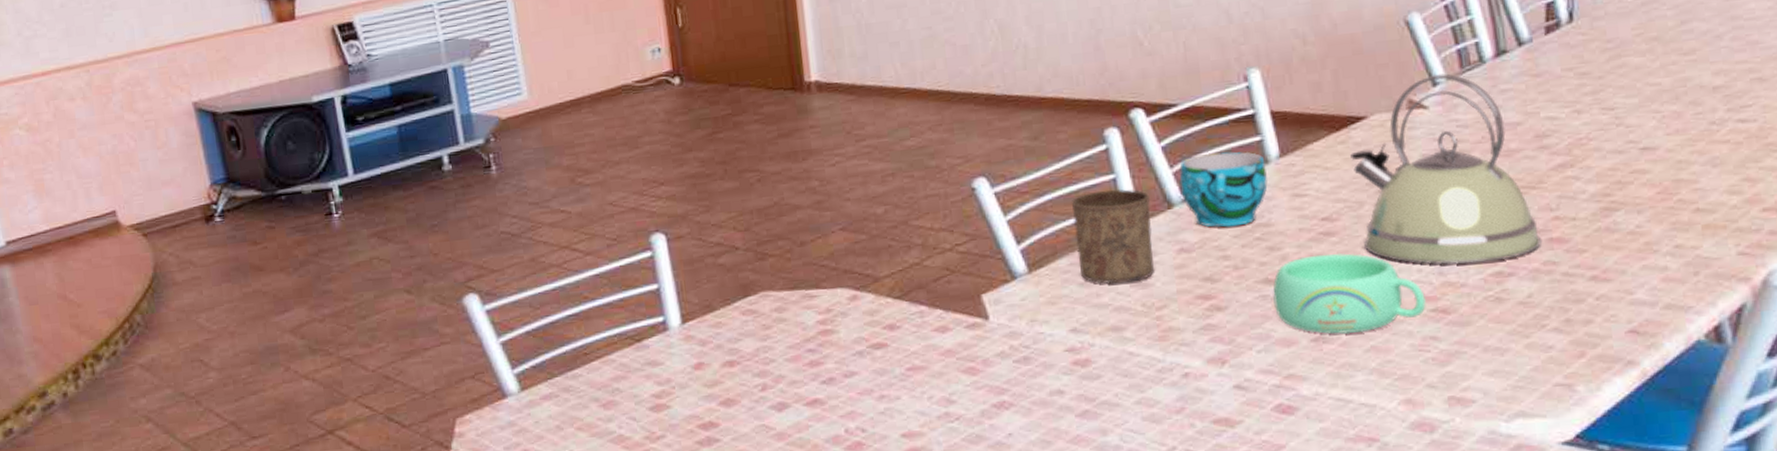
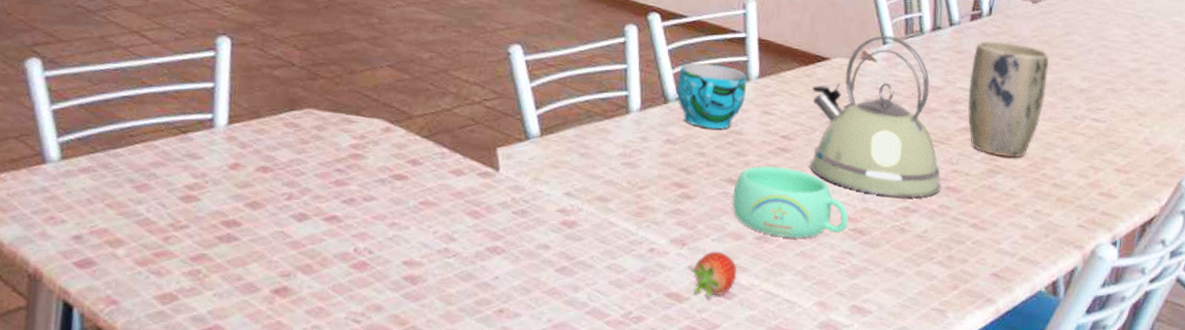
cup: present [1072,189,1154,284] -> none [583,76,652,161]
fruit: none [1237,363,1296,419] -> present [691,251,737,299]
plant pot: none [1556,48,1666,190] -> present [968,40,1050,158]

